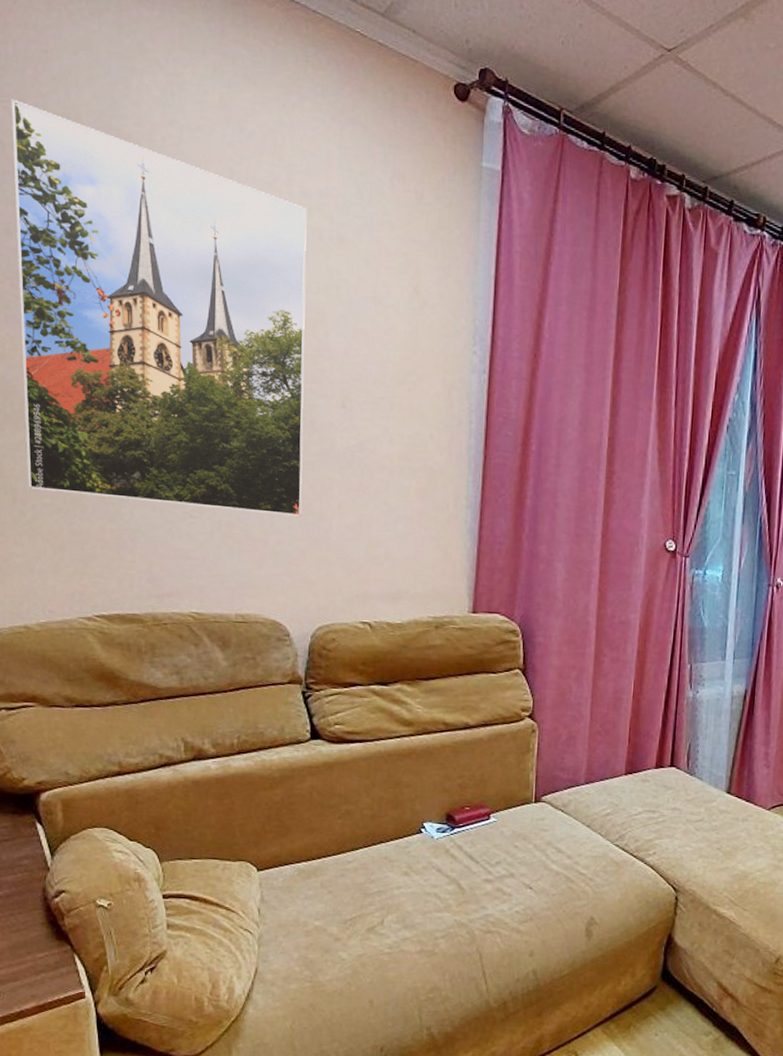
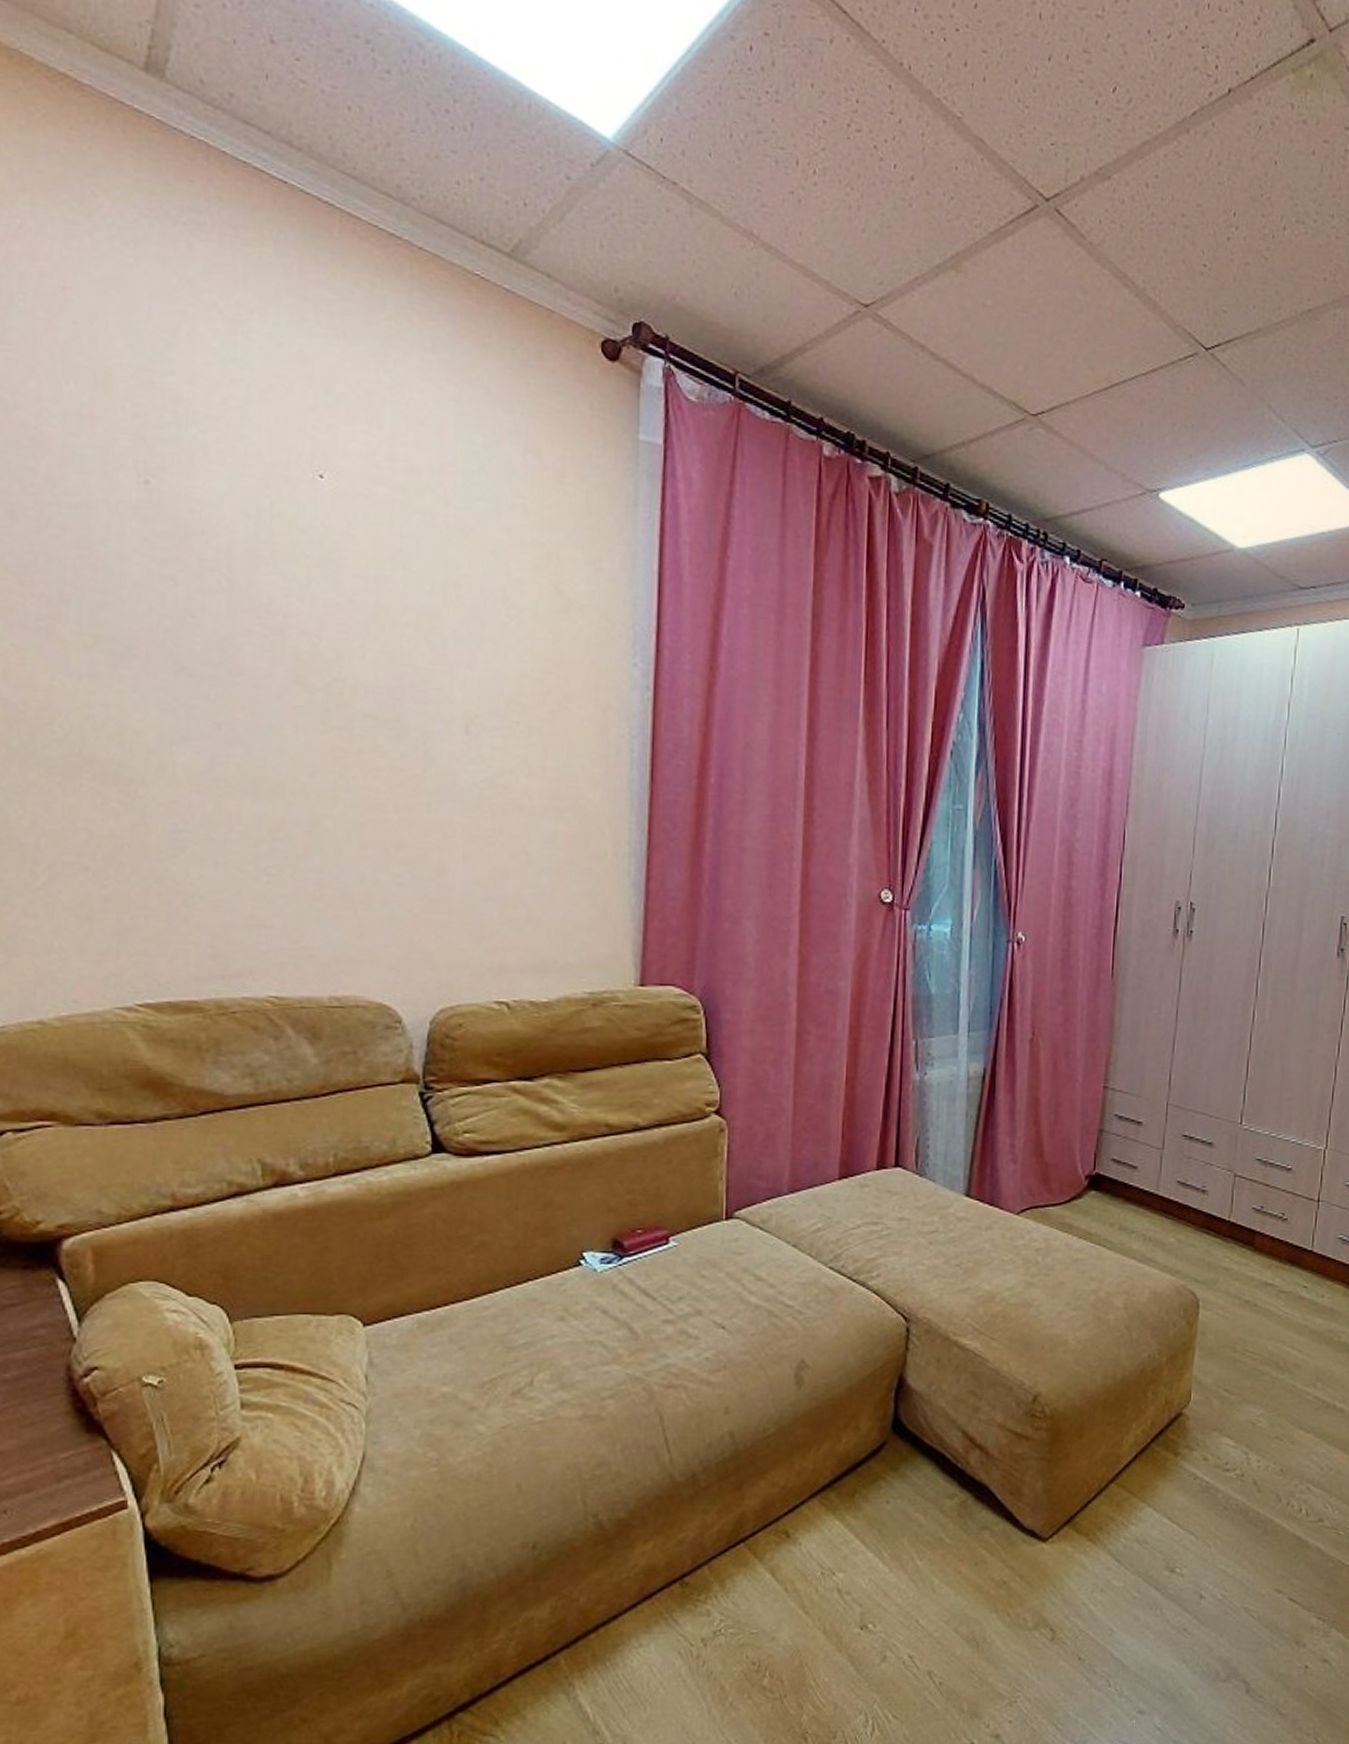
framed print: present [11,98,307,517] -> none [16,346,416,872]

